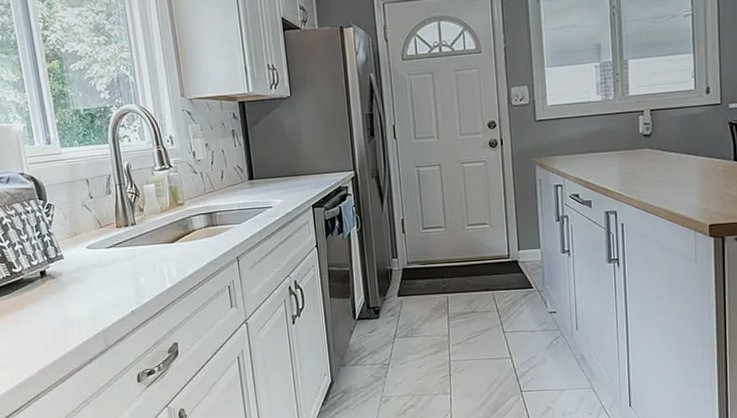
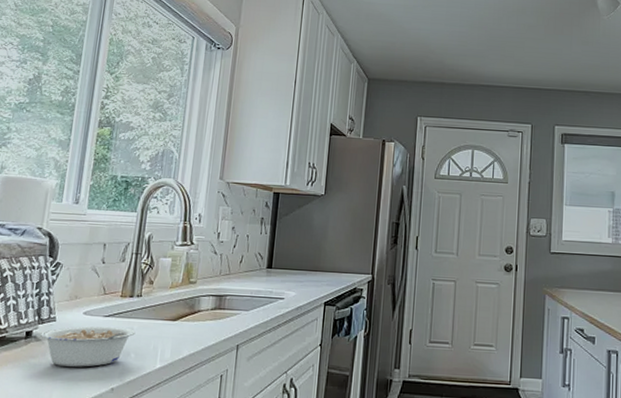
legume: none [54,255,140,298] -> present [41,326,136,367]

